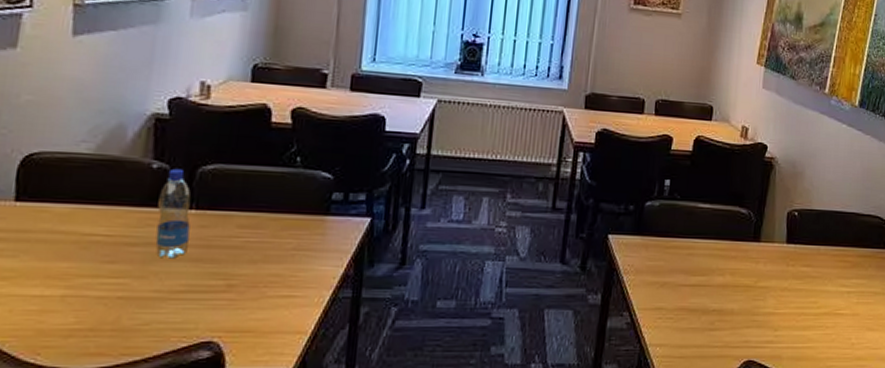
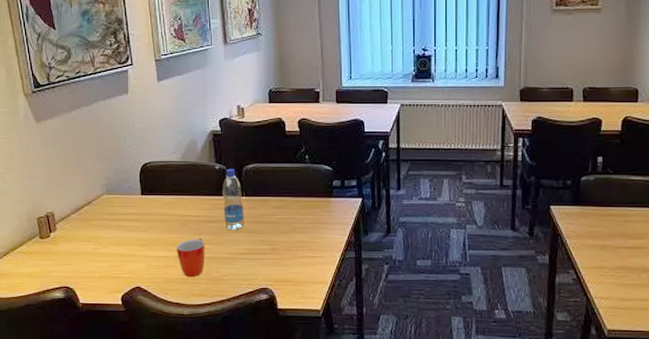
mug: none [65,268,118,328] -> present [177,238,205,277]

